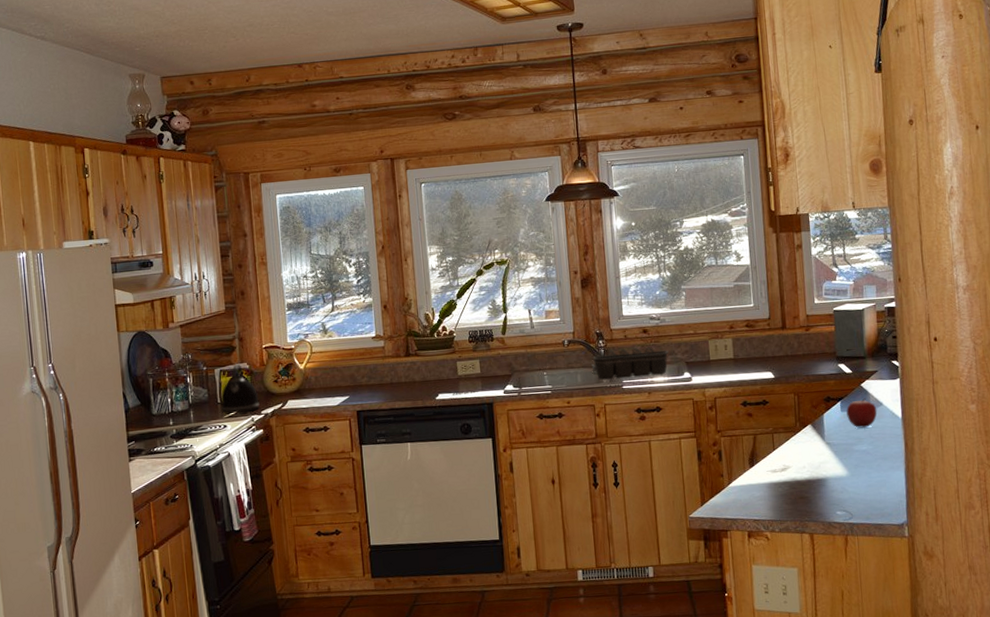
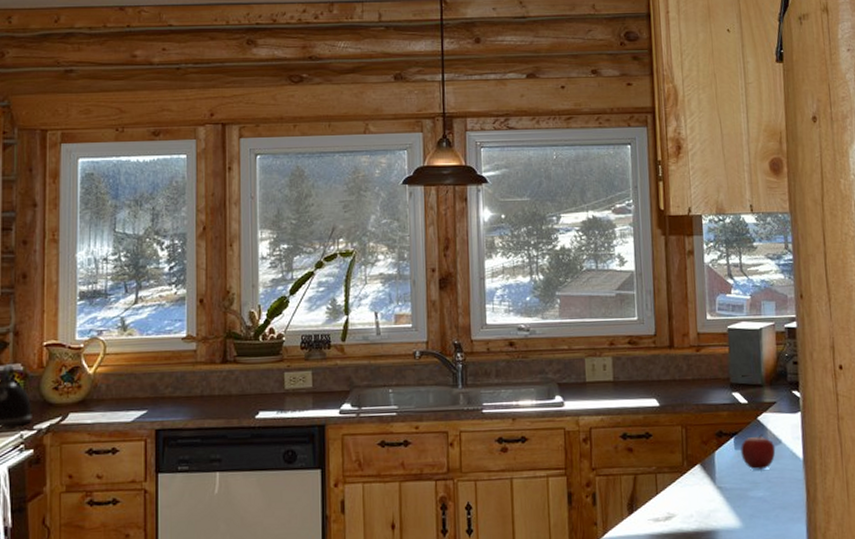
dish rack: present [591,347,669,381] -> none [446,363,538,402]

